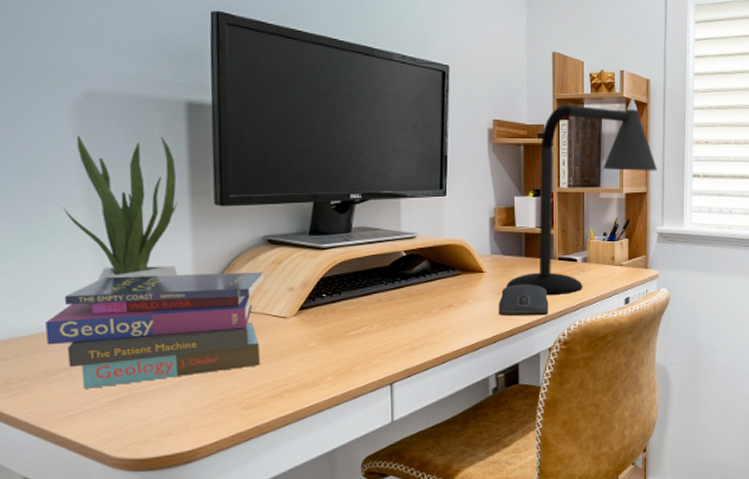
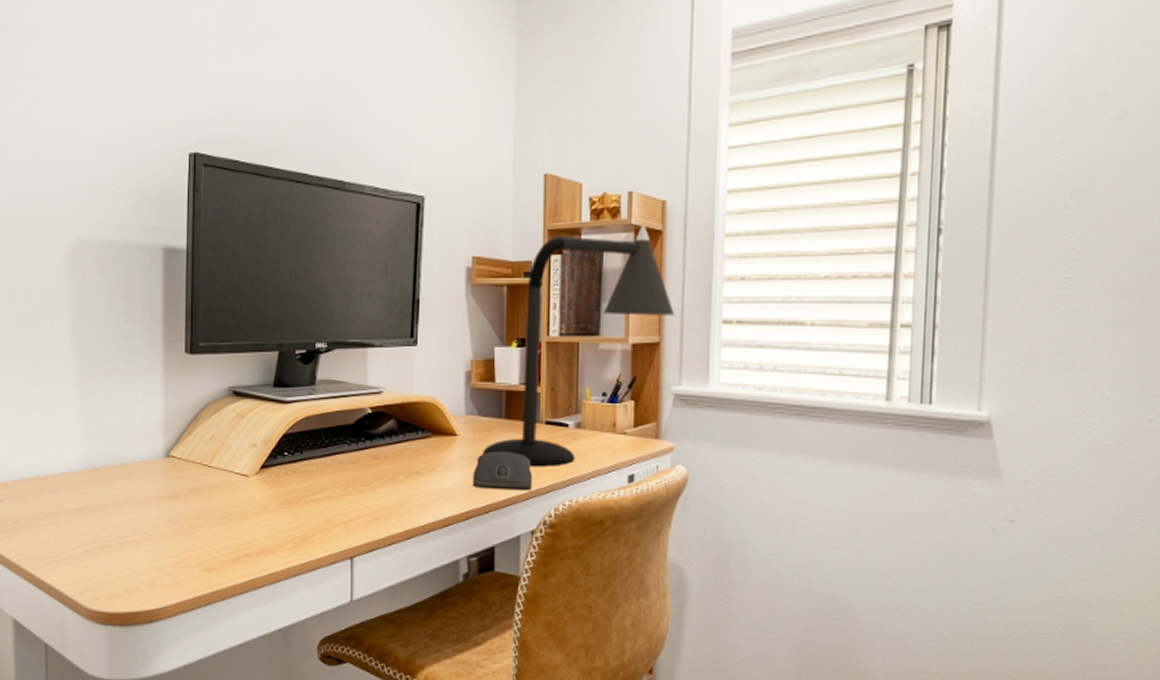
books: present [45,272,265,389] -> none [36,424,229,536]
potted plant: present [62,135,178,281] -> none [54,283,152,428]

